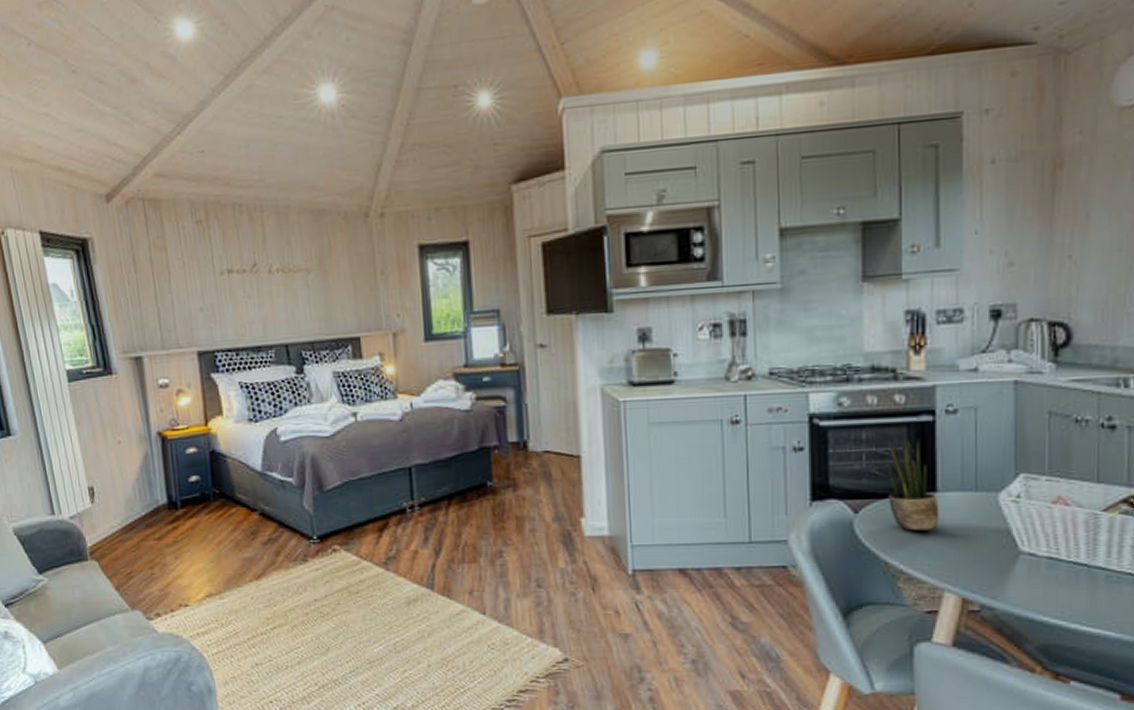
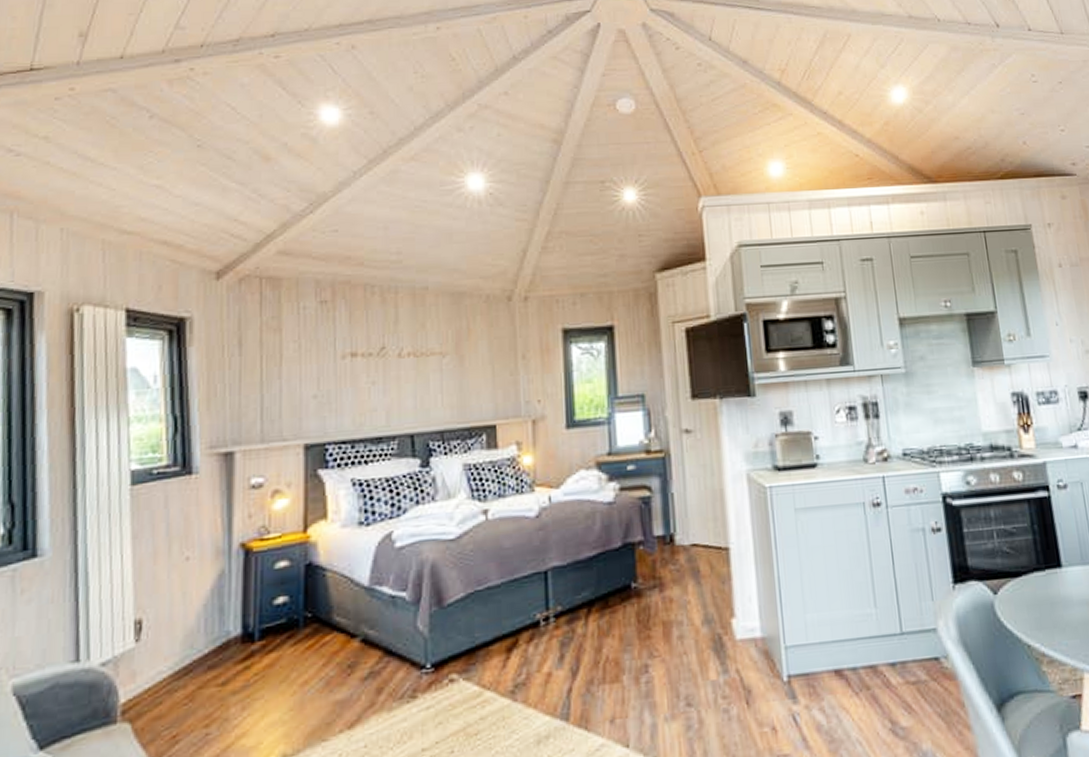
potted plant: present [889,437,939,531] -> none [1014,513,1069,609]

